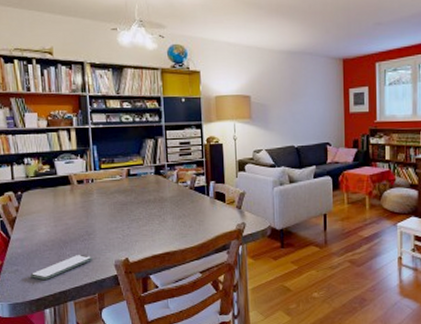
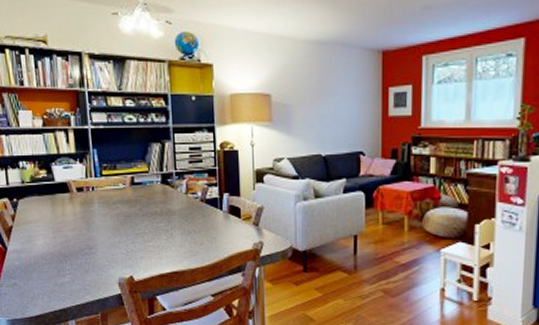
smartphone: present [30,255,93,280] -> none [29,270,95,295]

